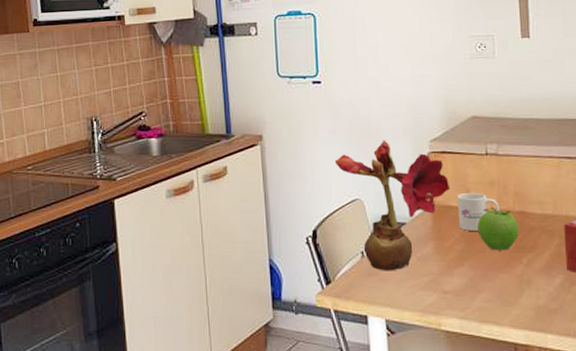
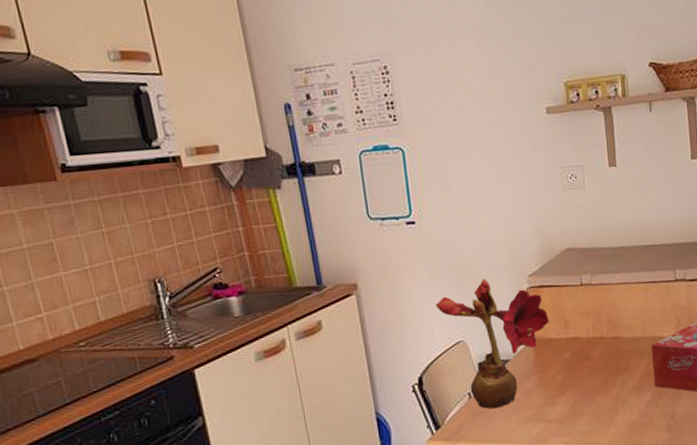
mug: present [457,192,499,231] -> none [556,323,595,361]
fruit: present [477,206,519,251] -> none [575,335,613,377]

